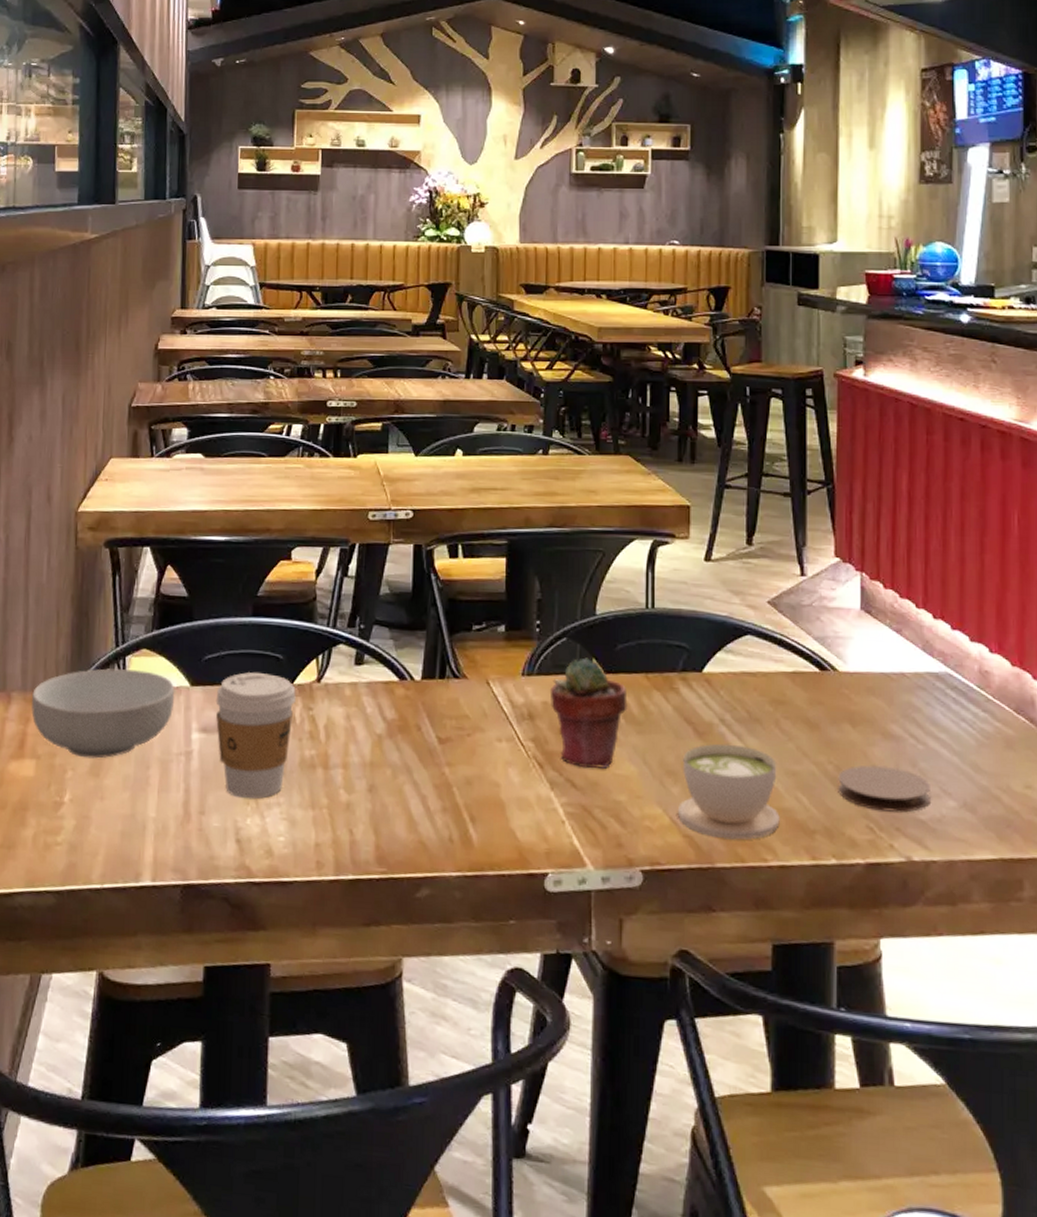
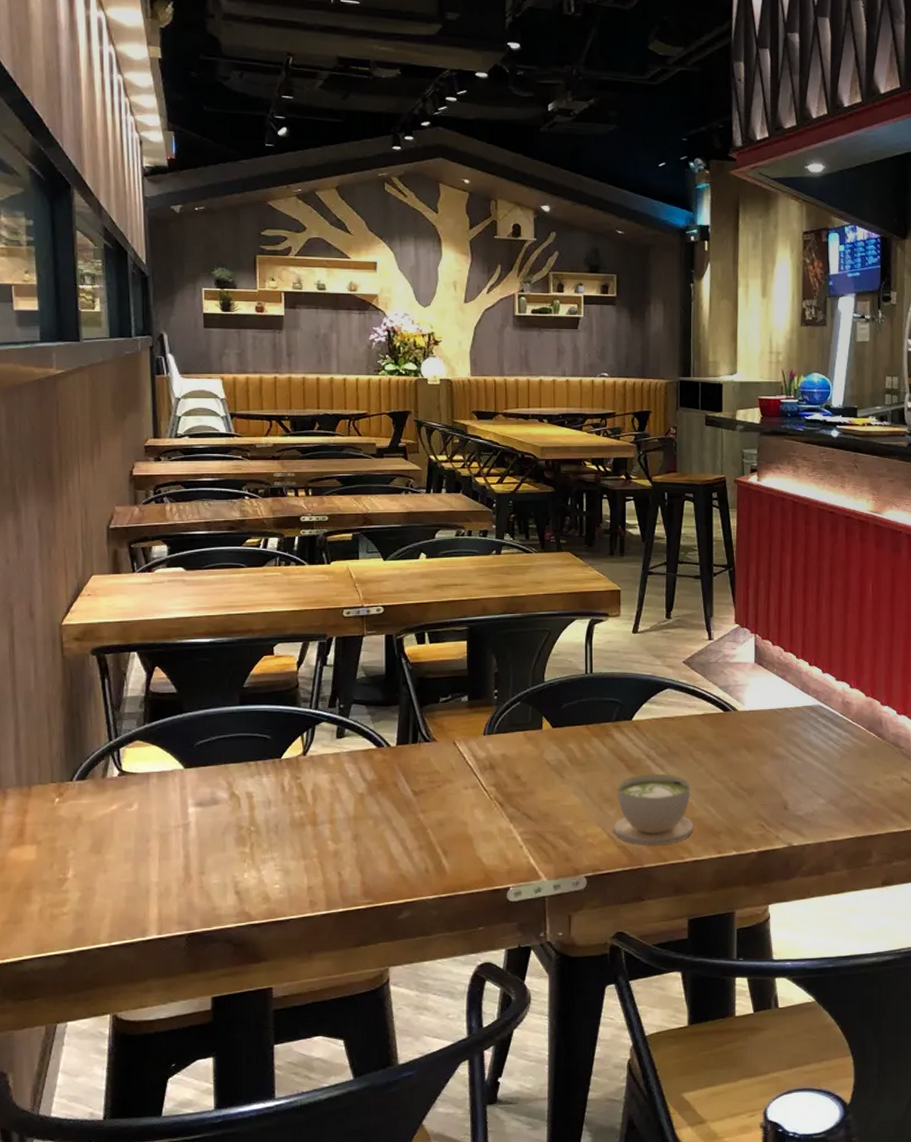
cereal bowl: present [31,668,175,759] -> none [28,759,170,839]
coffee cup: present [215,671,296,799] -> none [209,751,284,858]
potted succulent: present [549,657,628,769] -> none [507,716,572,804]
coaster: present [838,765,930,812] -> none [738,778,806,812]

